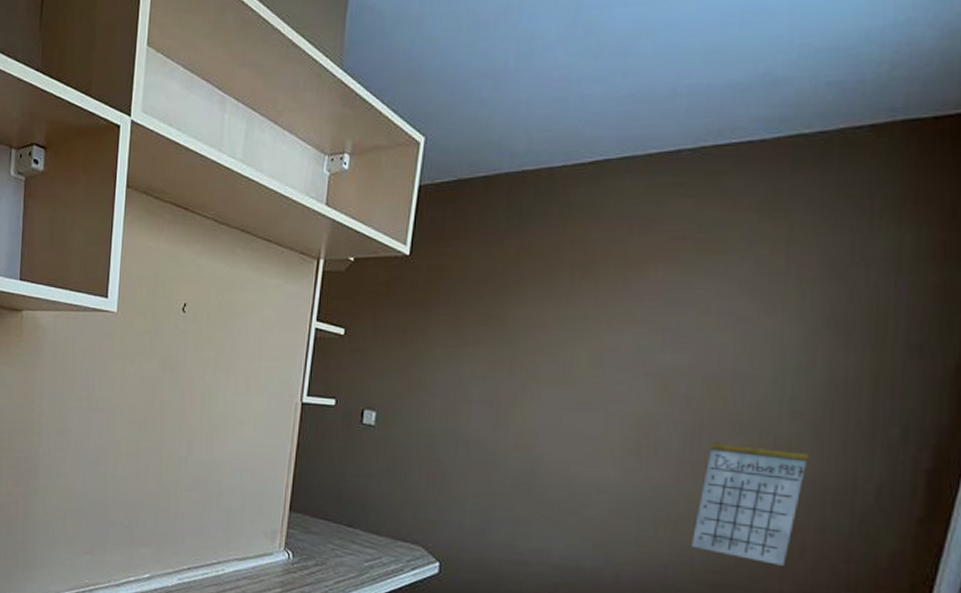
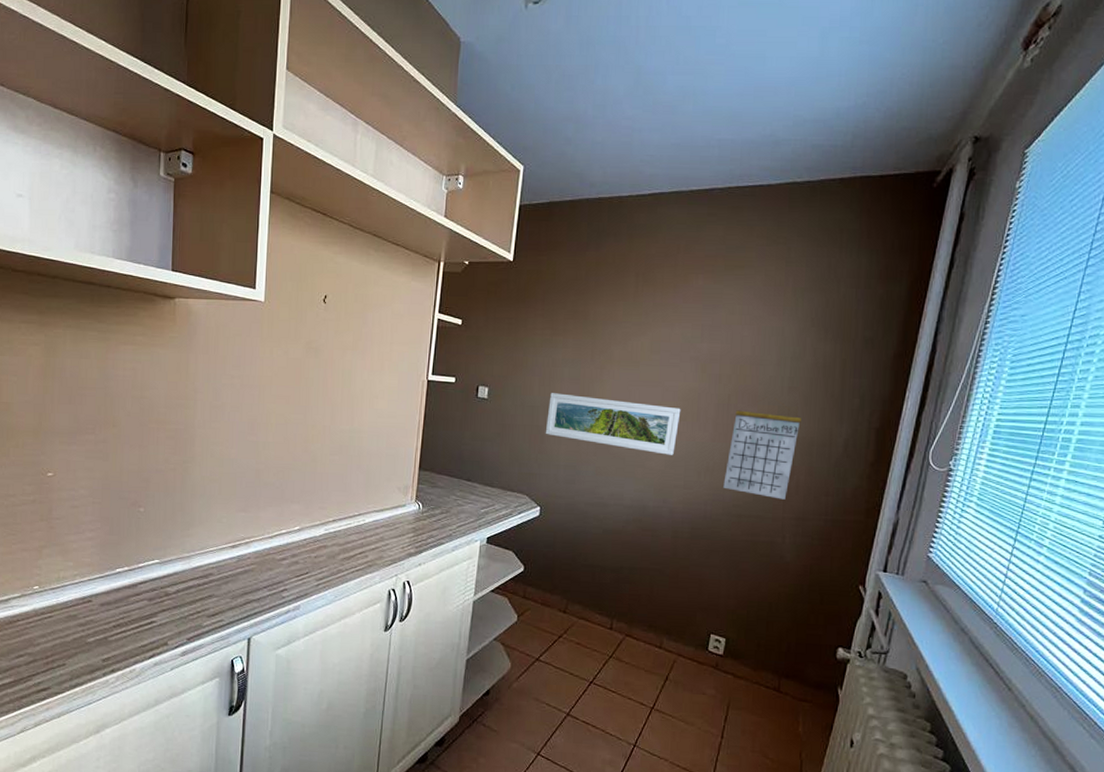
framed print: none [447,419,632,501] -> present [545,393,681,455]

